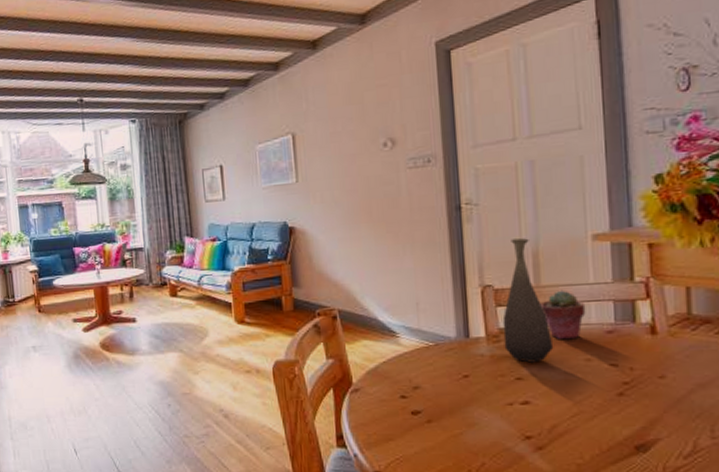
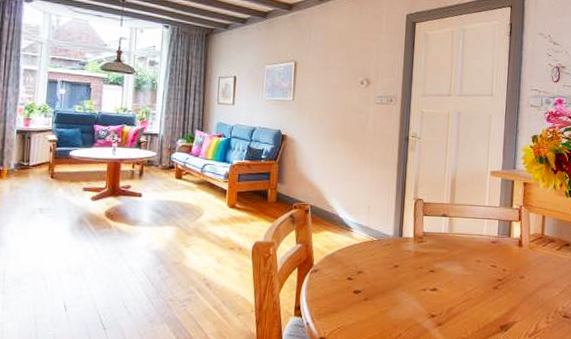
bottle: present [502,238,554,363] -> none [425,167,458,260]
potted succulent: present [540,290,586,340] -> none [452,208,481,245]

